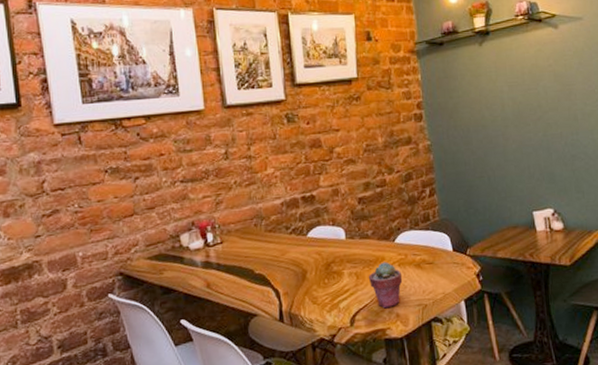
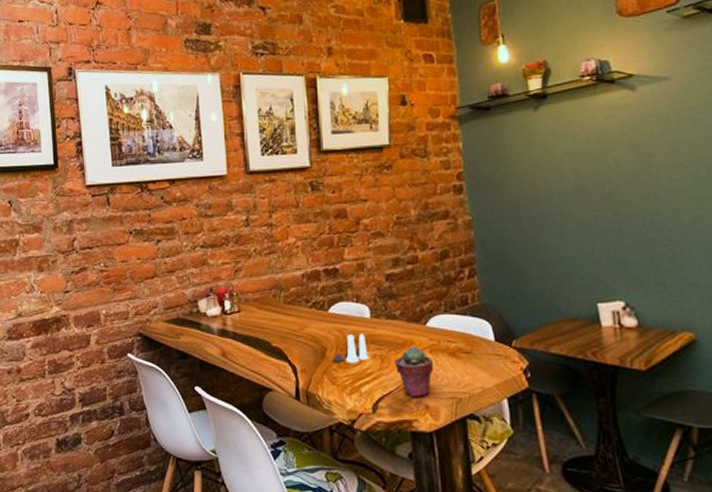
salt and pepper shaker set: none [312,254,346,283] -> present [332,333,369,363]

